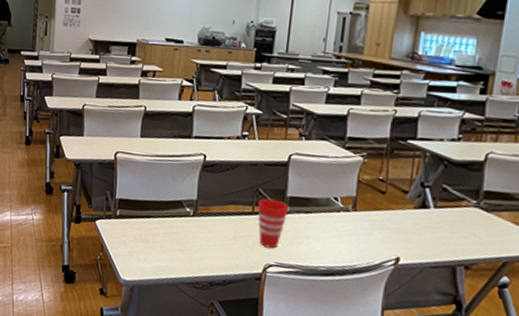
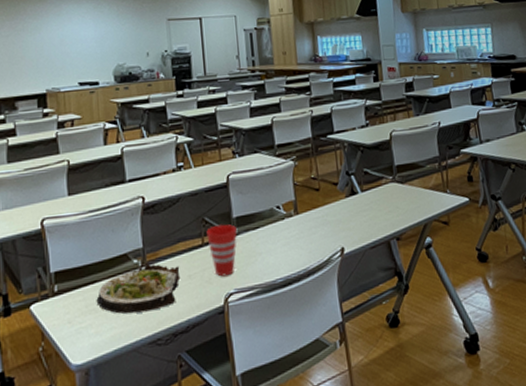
salad plate: none [149,214,227,258] -> present [96,263,181,315]

